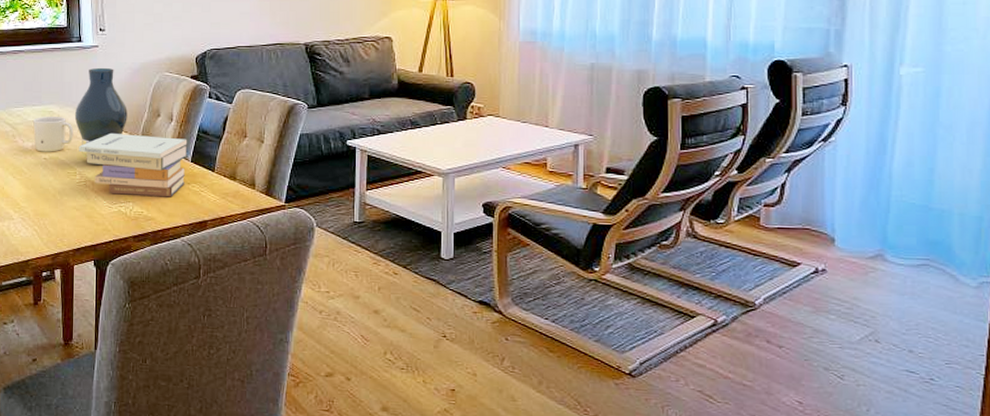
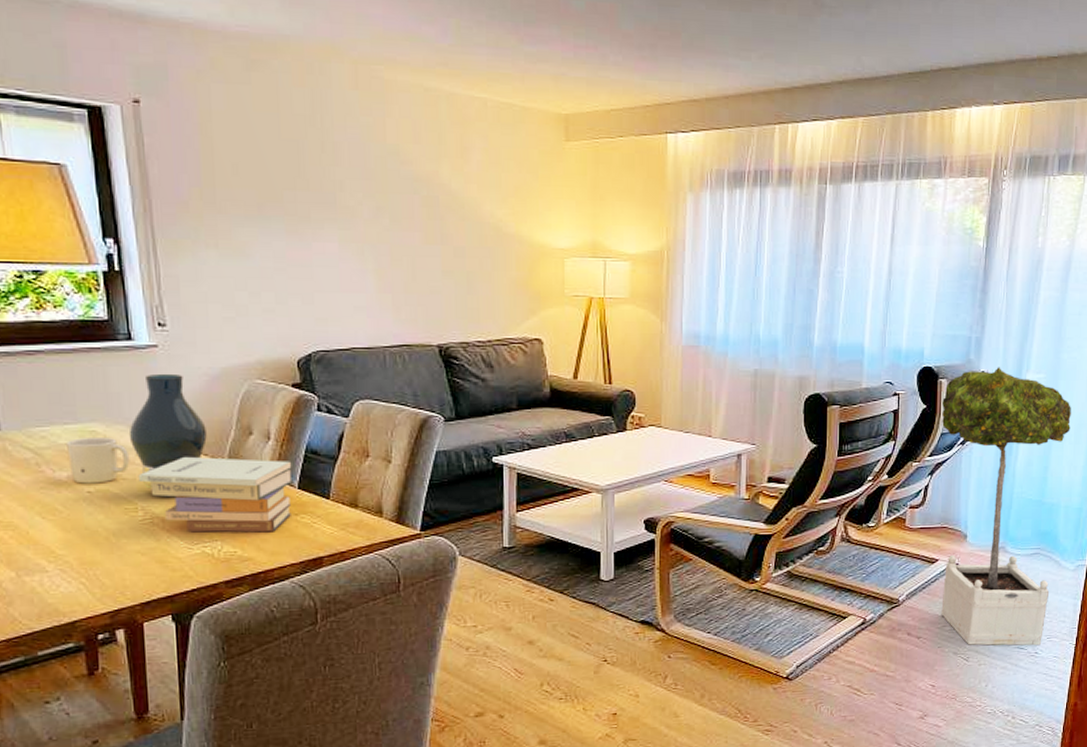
potted tree: none [798,60,962,371] -> present [941,367,1072,646]

